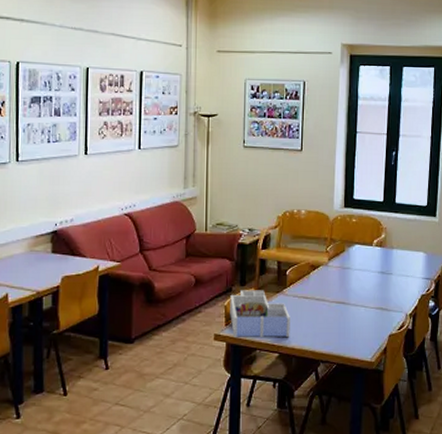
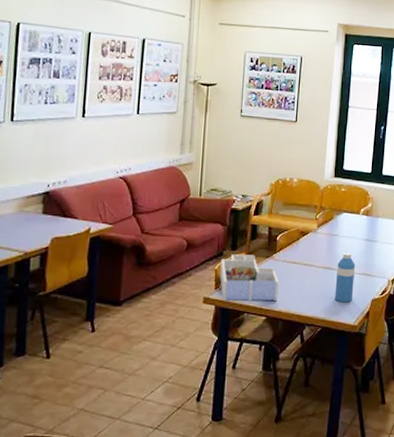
water bottle: none [349,286,370,338] -> present [335,252,356,303]

